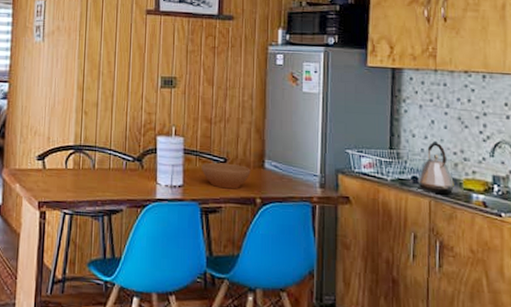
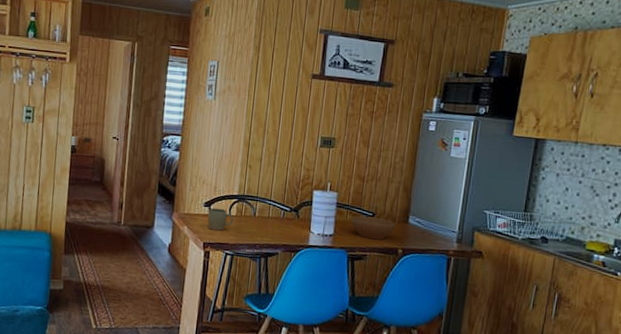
mug: none [41,161,70,187] -> present [207,208,233,231]
kettle: present [417,143,455,195] -> none [546,208,580,254]

